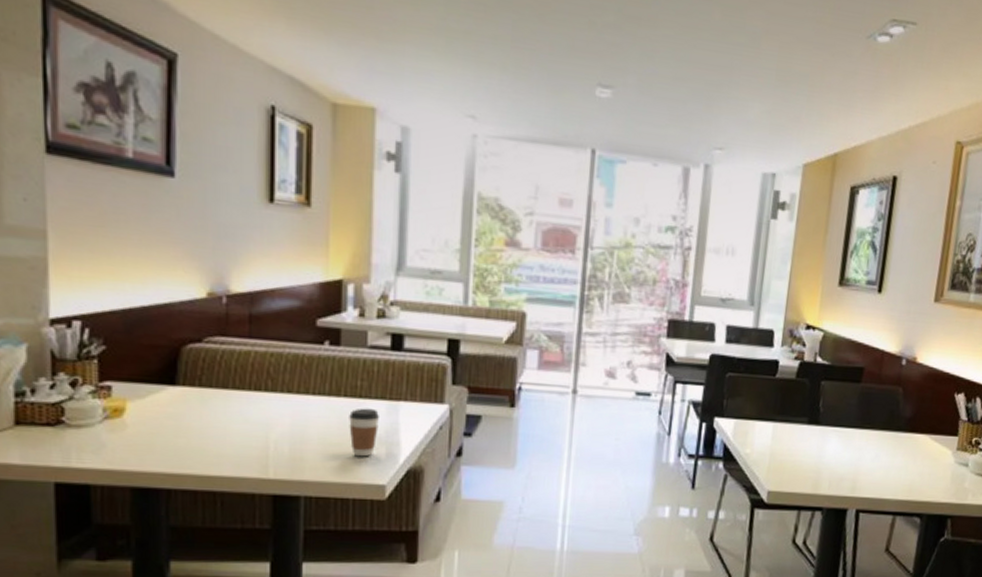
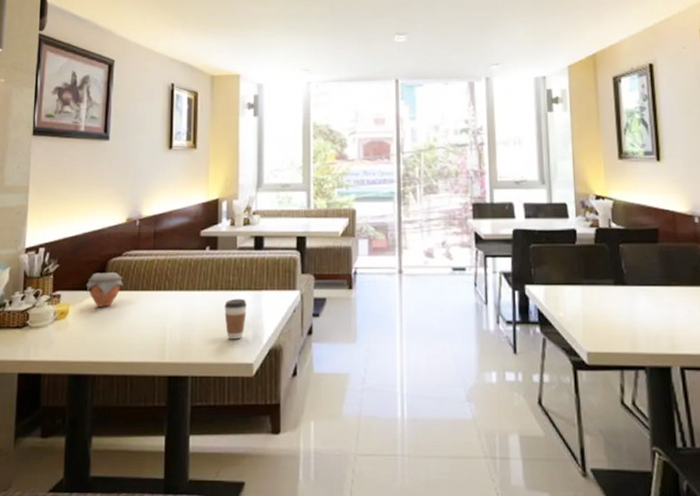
jar: none [150,361,206,407] -> present [86,273,124,307]

